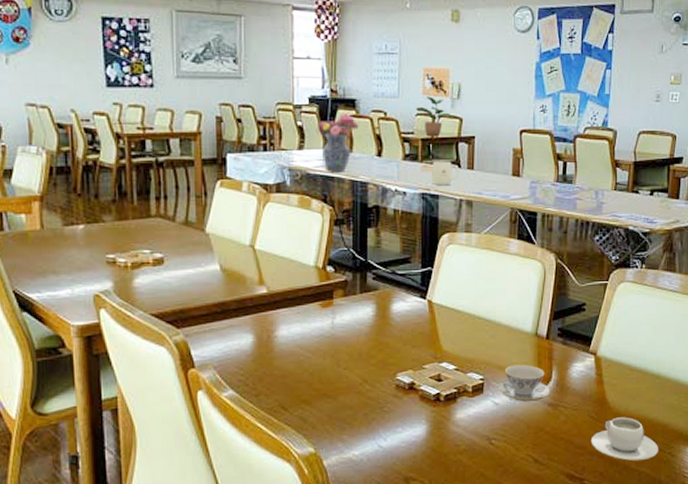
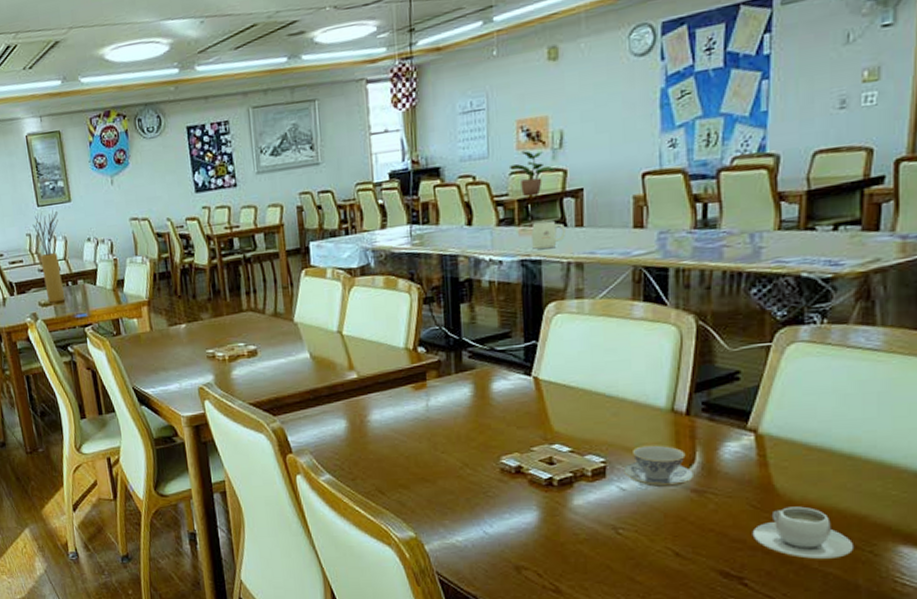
flower arrangement: present [318,114,359,172] -> none [400,184,445,249]

